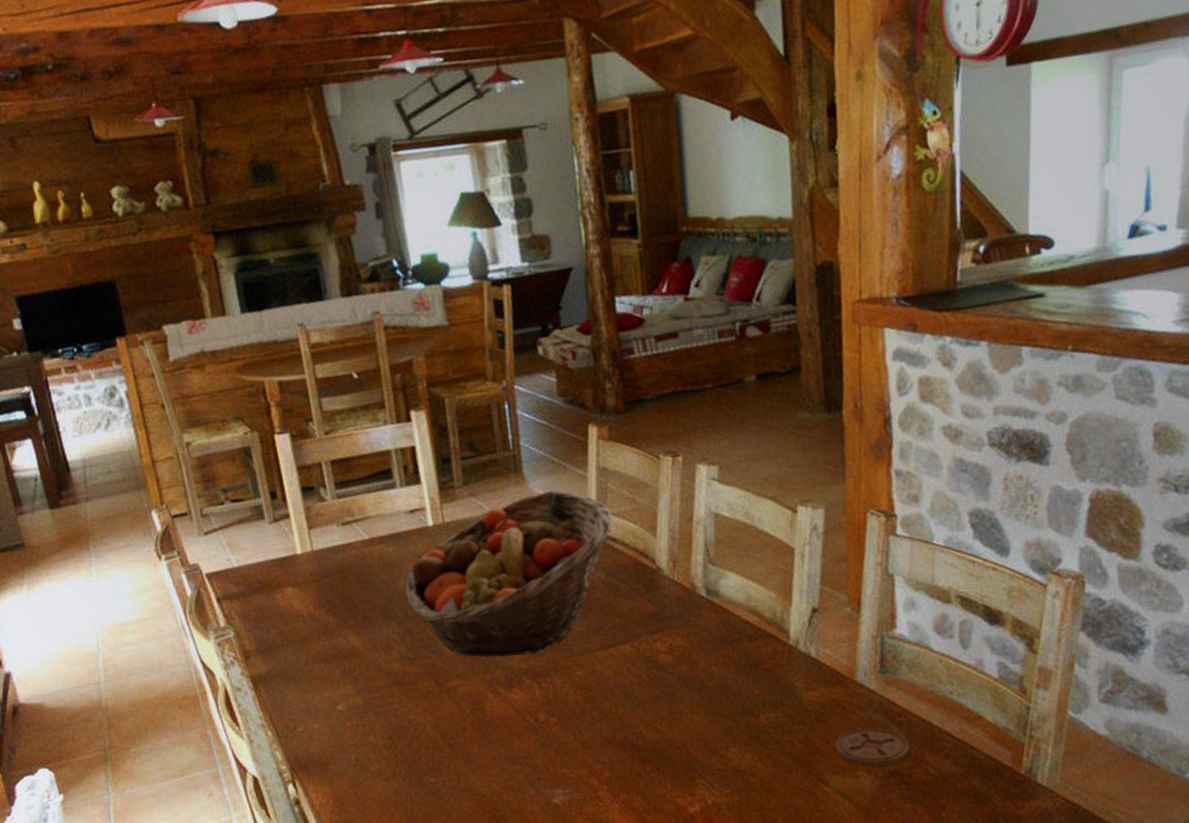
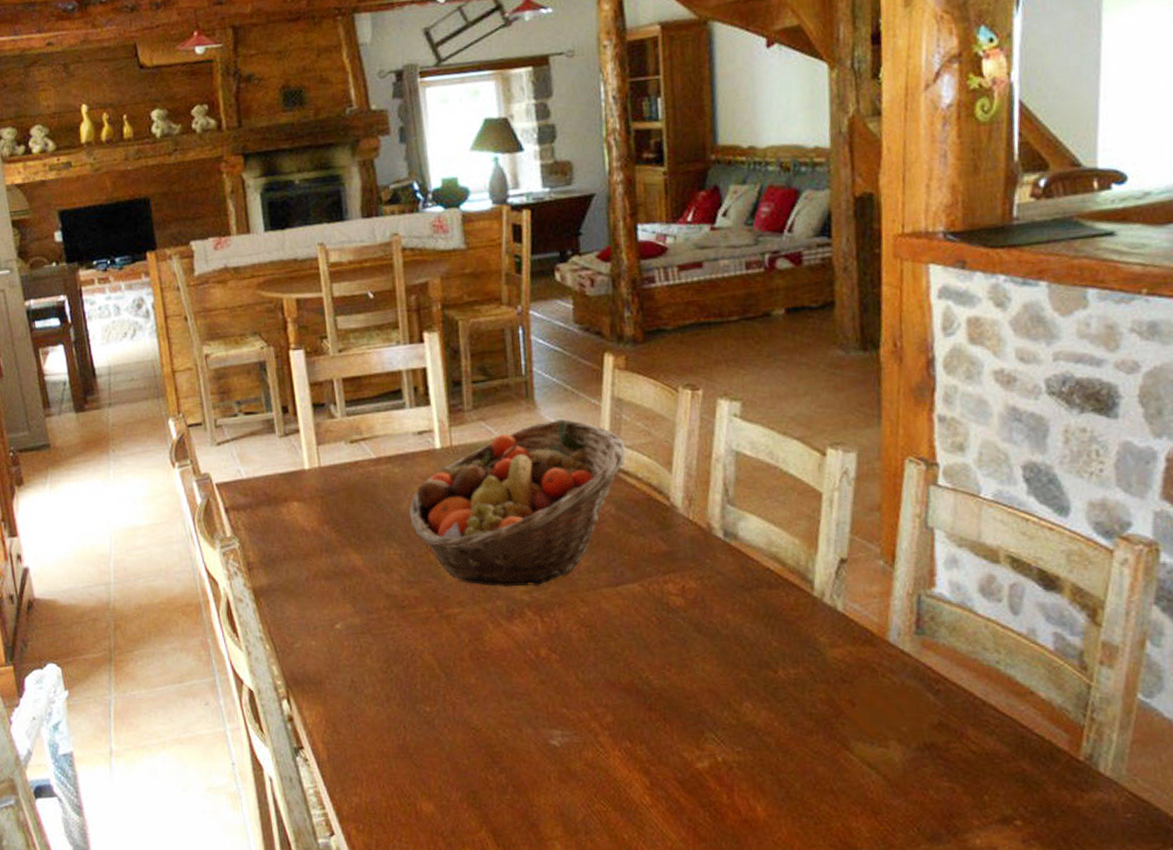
coaster: present [835,727,910,767] -> none [862,693,948,737]

